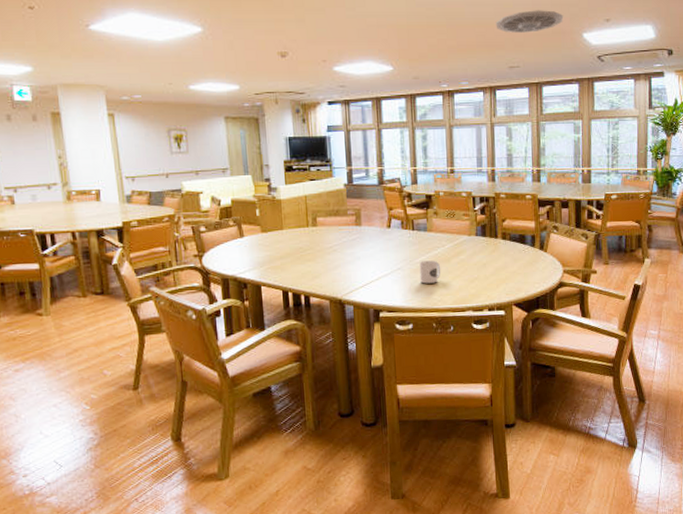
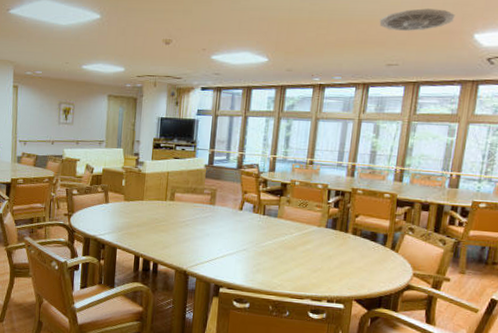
mug: present [419,260,441,284] -> none [263,245,286,268]

